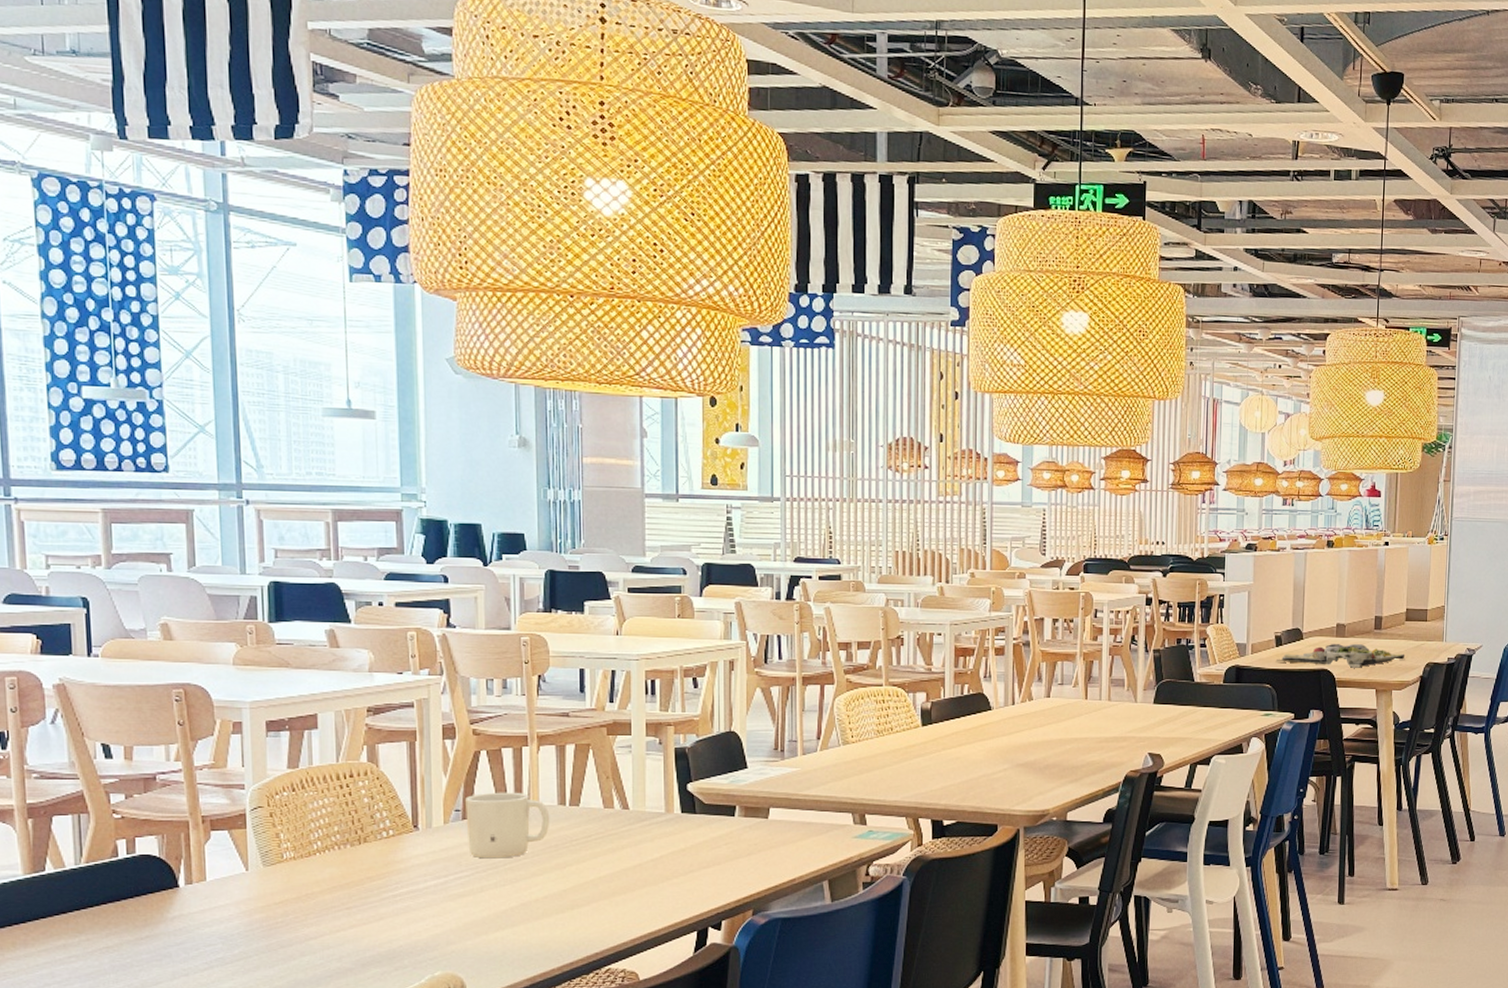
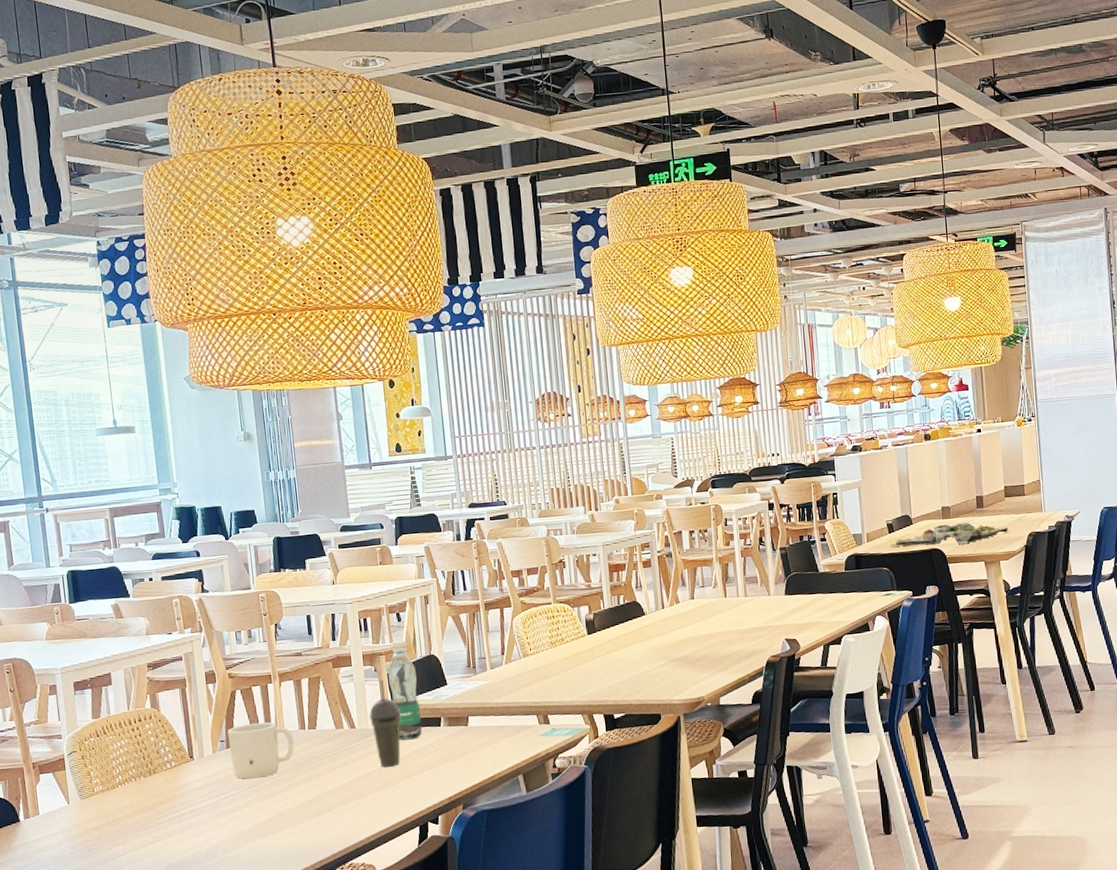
beverage cup: none [647,756,687,858] -> present [369,680,401,767]
bottle: none [675,710,712,829] -> present [387,640,423,741]

